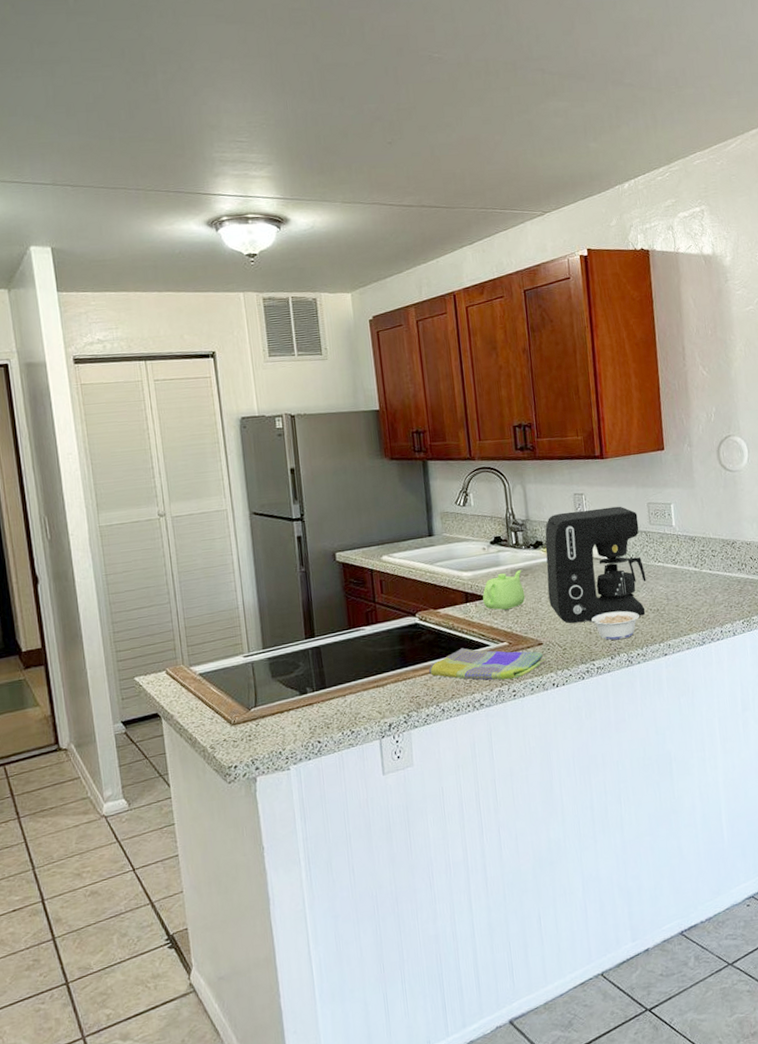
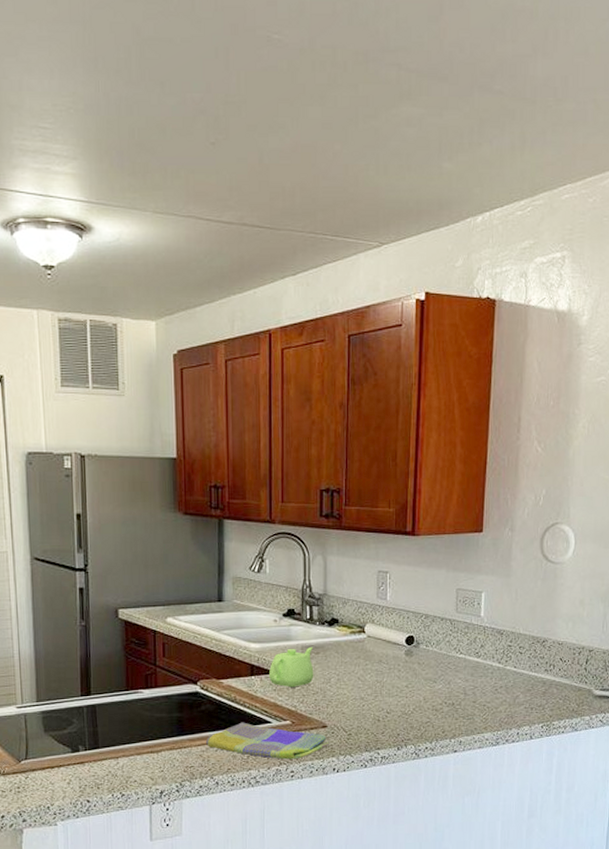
coffee maker: present [545,506,647,624] -> none [339,589,445,709]
legume: present [585,610,639,641] -> none [374,700,433,731]

